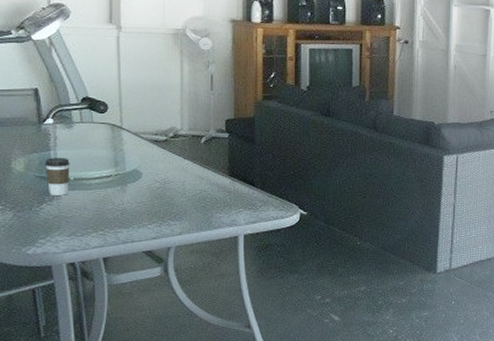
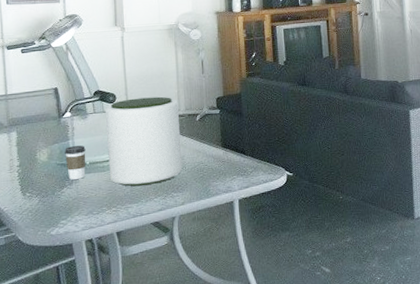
plant pot: none [94,110,182,209] -> present [105,96,183,186]

